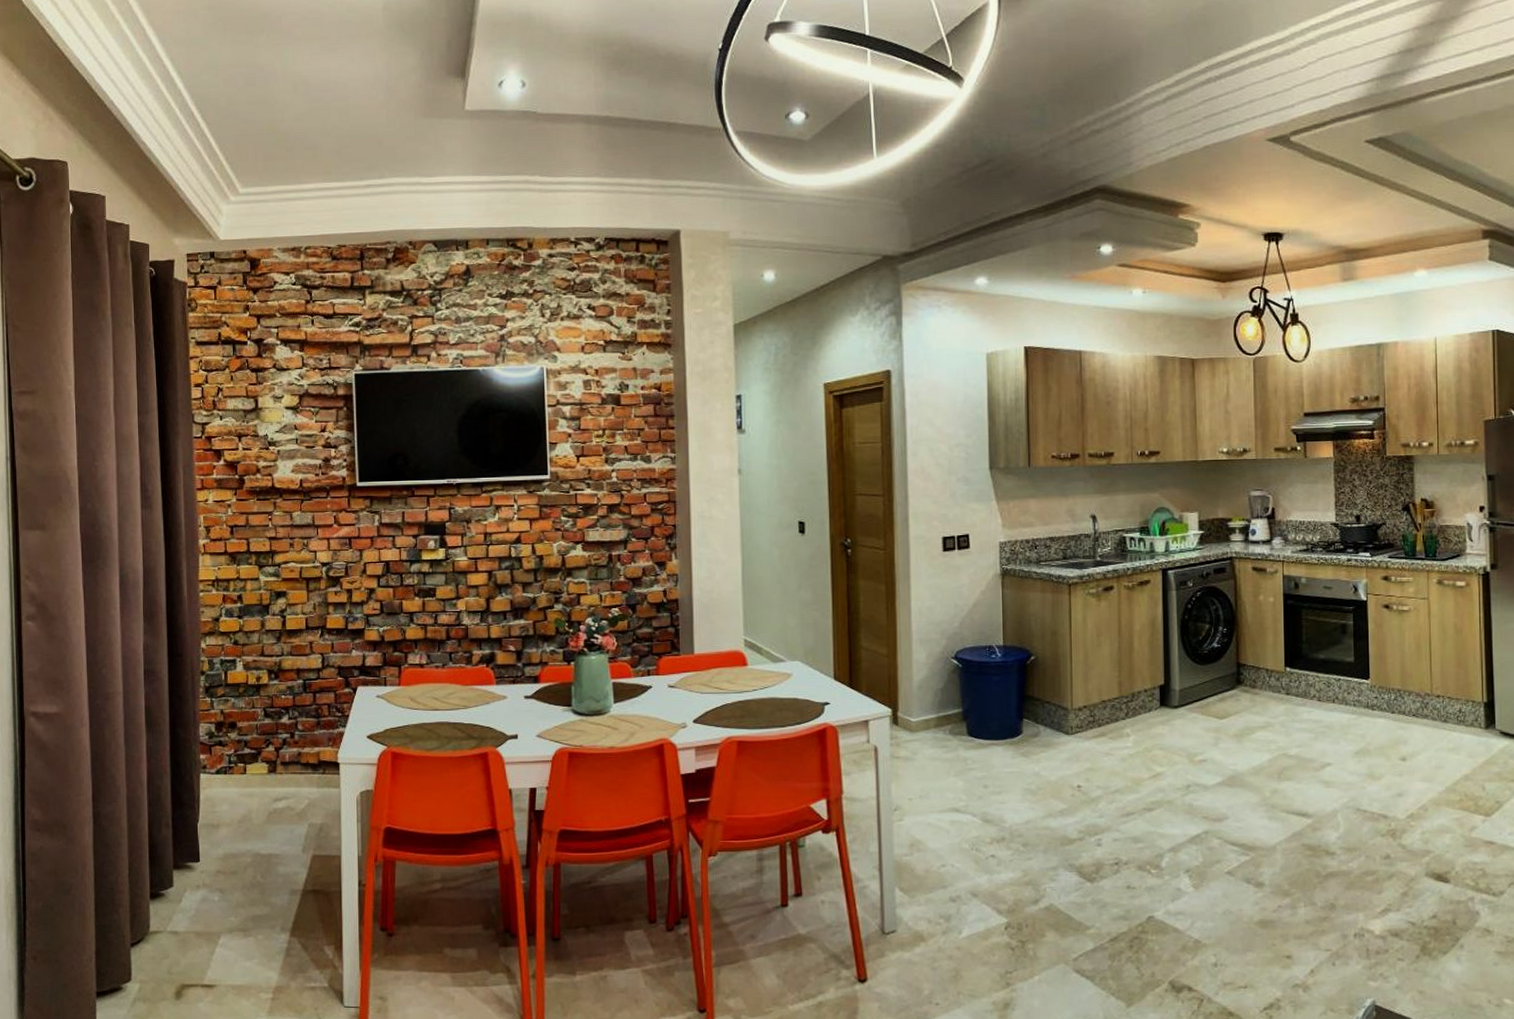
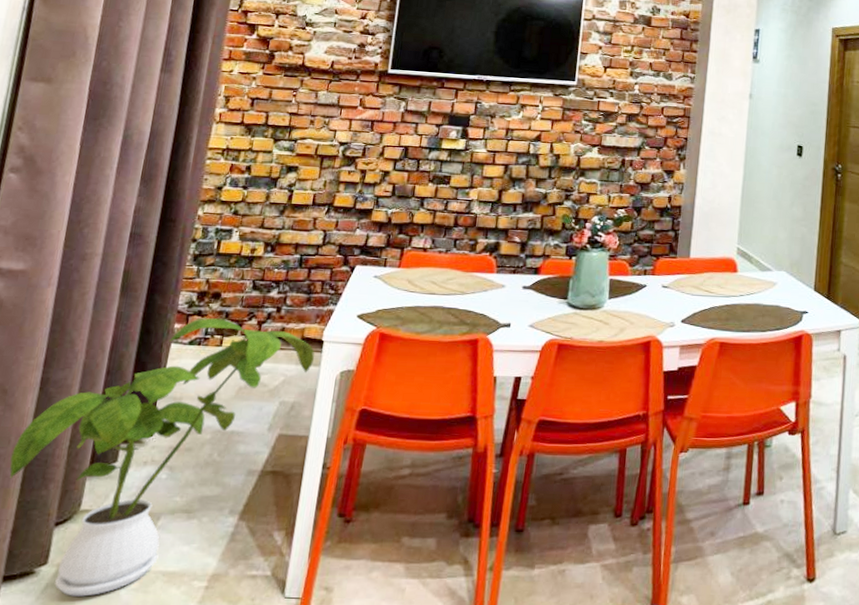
house plant: none [81,747,334,1009] -> present [9,318,315,597]

